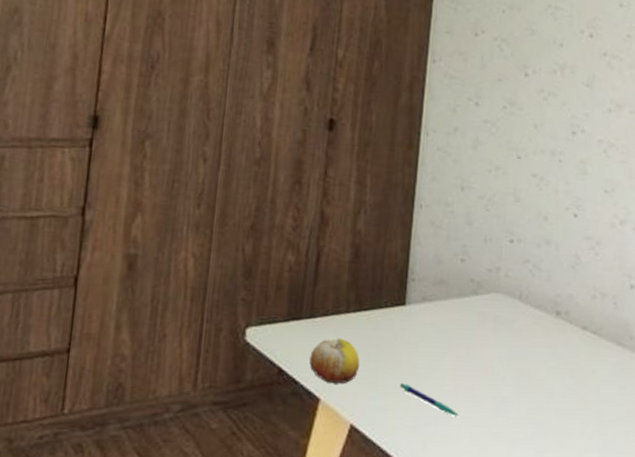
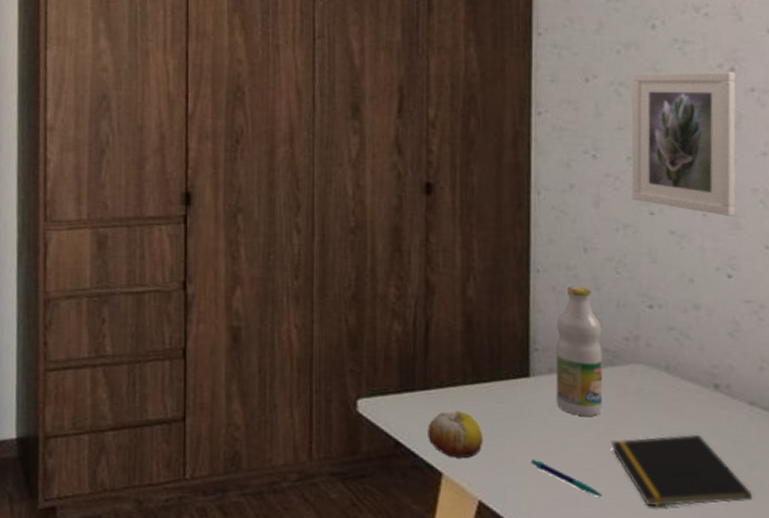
bottle: none [426,221,470,342] -> present [555,286,603,416]
notepad: none [469,357,578,424] -> present [611,435,752,507]
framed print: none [504,31,593,163] -> present [631,72,736,216]

